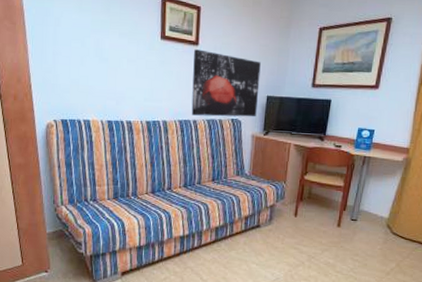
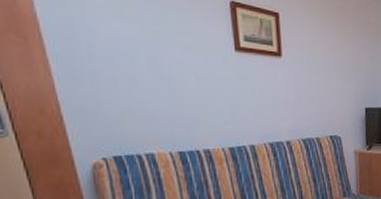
wall art: present [191,49,261,117] -> none [277,61,357,136]

